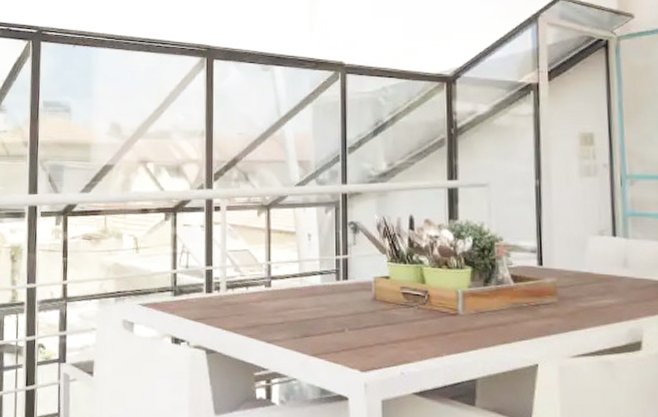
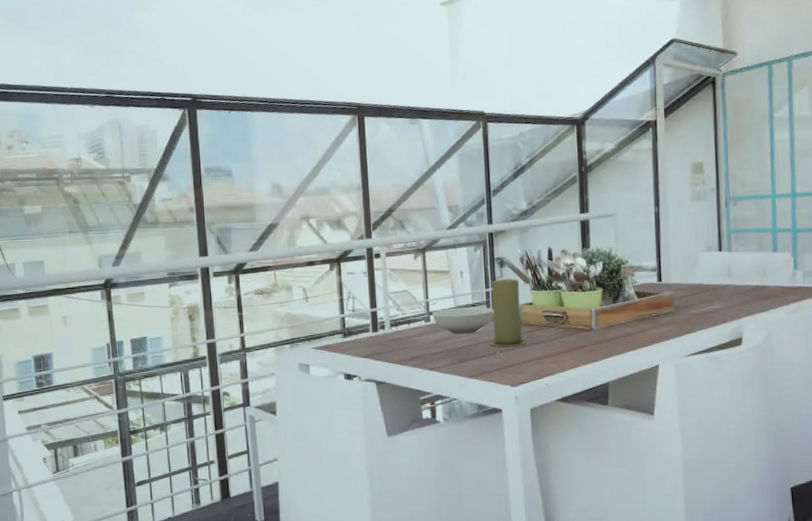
bowl: none [273,274,344,306] -> present [431,306,494,335]
candle: none [336,245,381,325] -> present [488,278,527,347]

